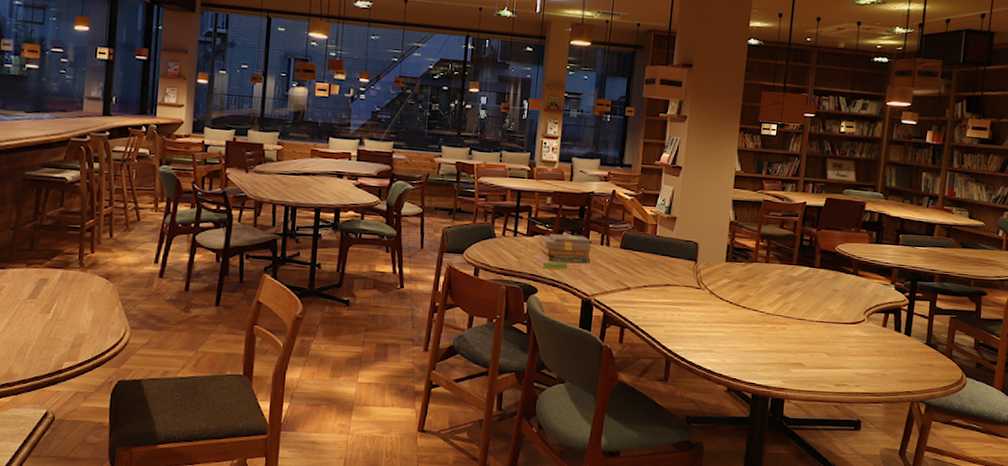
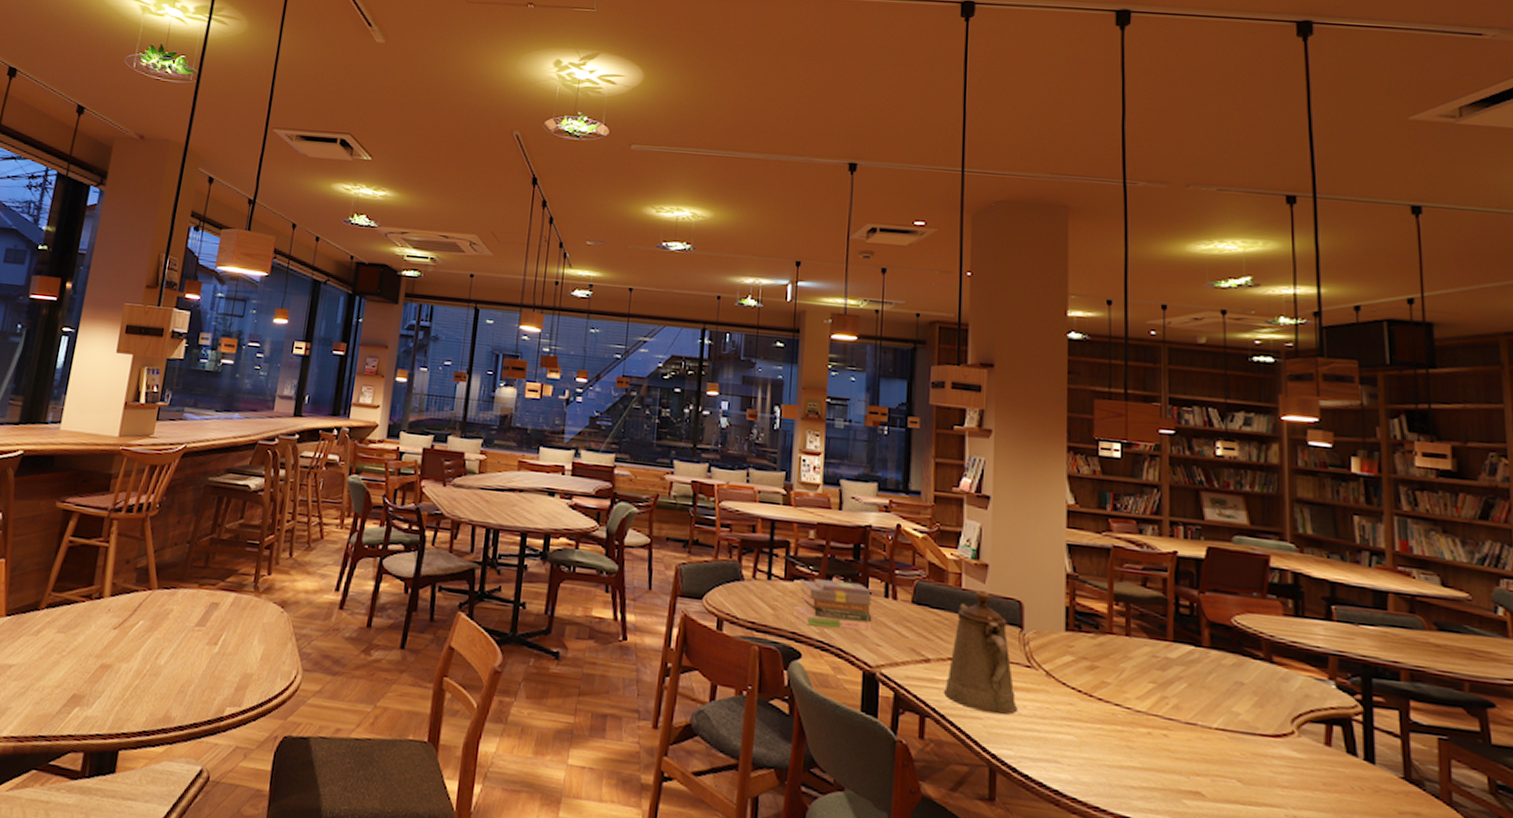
coffee pot: none [639,236,688,322] -> present [944,591,1017,715]

